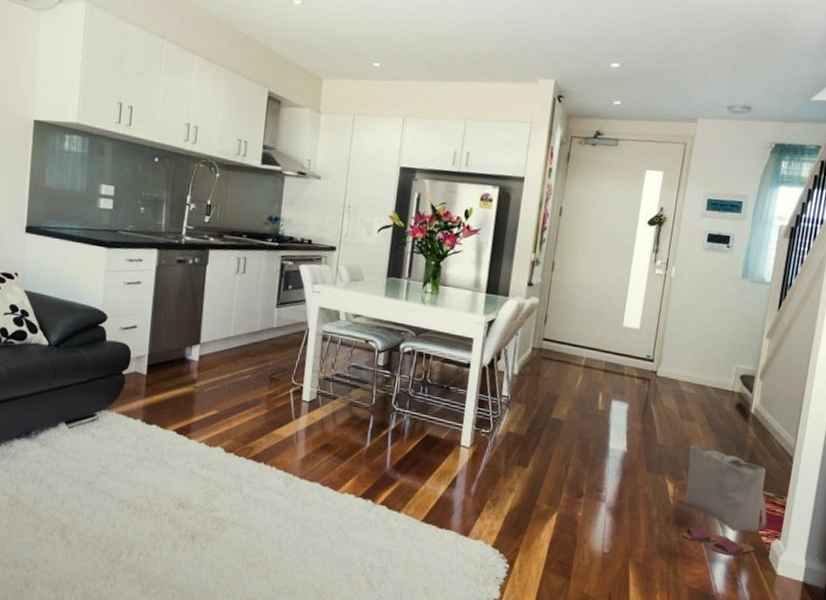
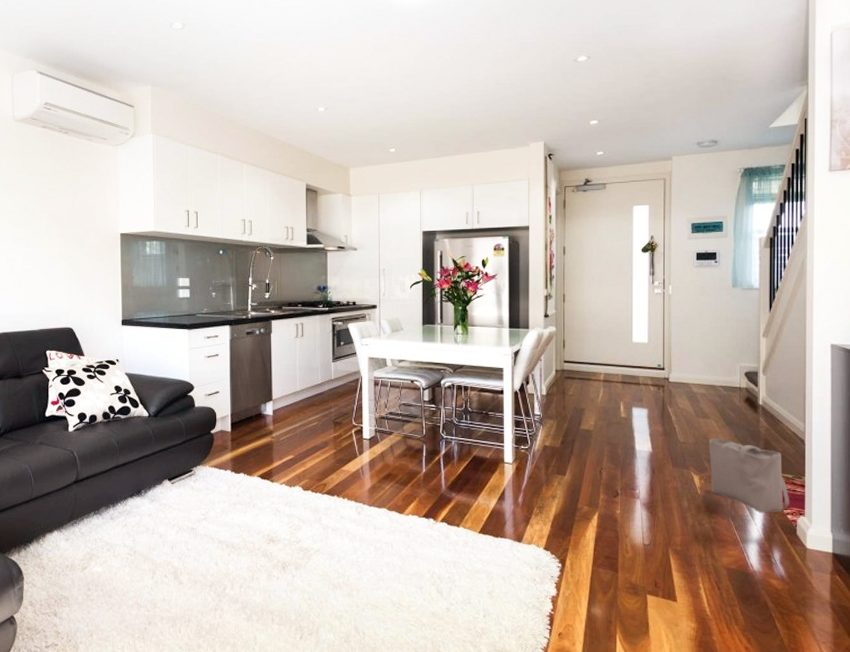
slippers: present [682,527,755,555] -> none [714,513,783,535]

